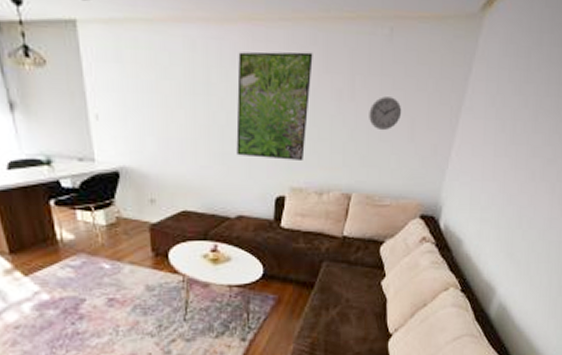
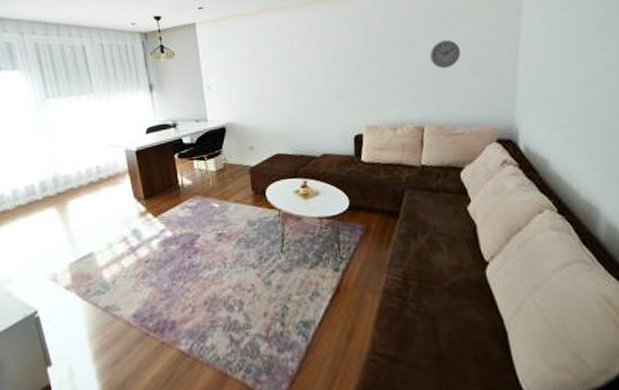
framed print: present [236,52,313,160] -> none [313,16,376,105]

